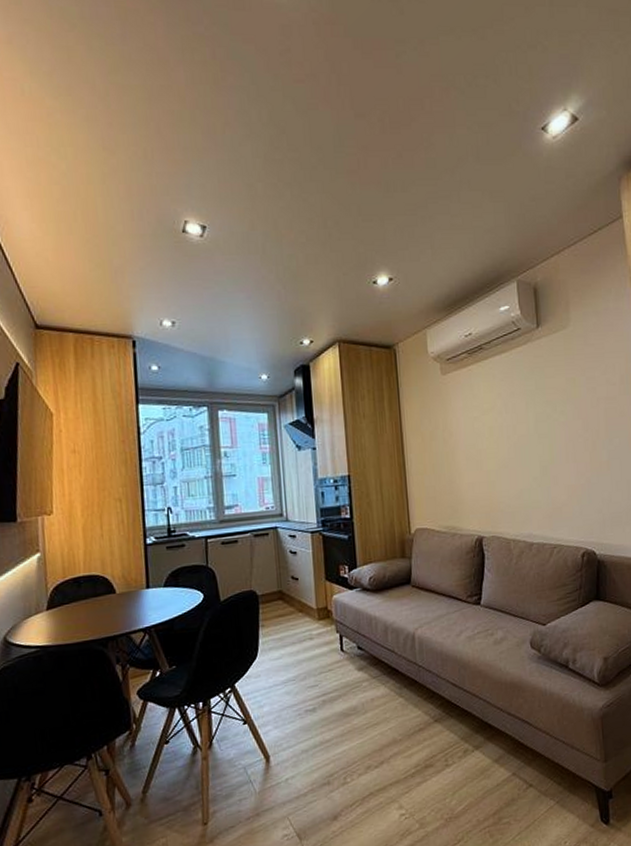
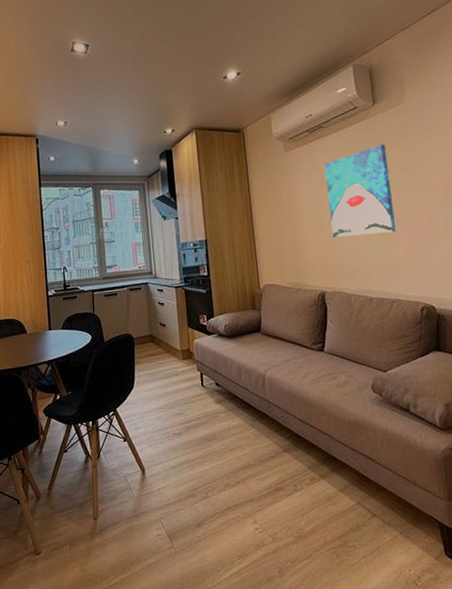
wall art: none [484,372,559,475] -> present [324,144,397,238]

